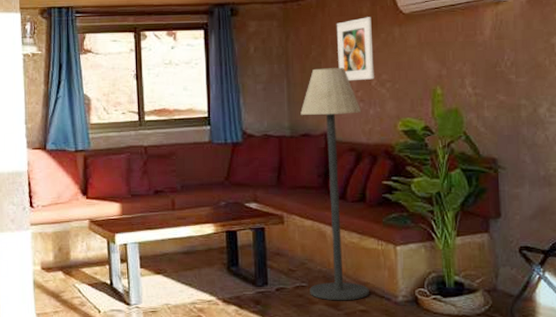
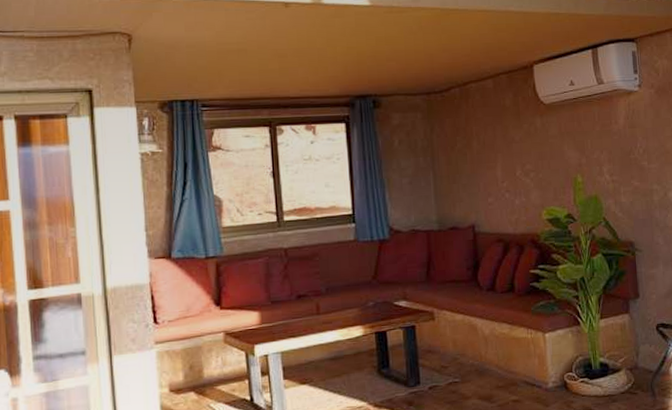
floor lamp: present [300,68,369,301] -> none [448,159,521,394]
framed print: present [336,17,374,81] -> none [480,108,519,172]

